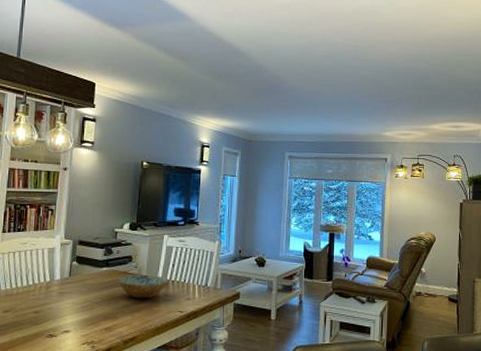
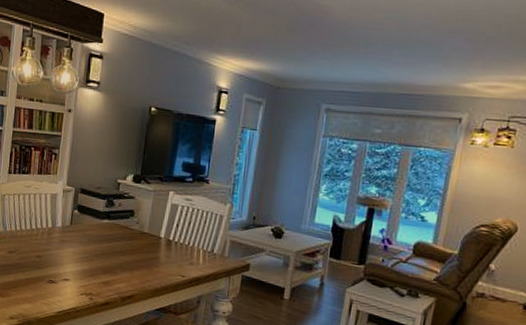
bowl: present [118,274,168,299] -> none [118,230,171,258]

